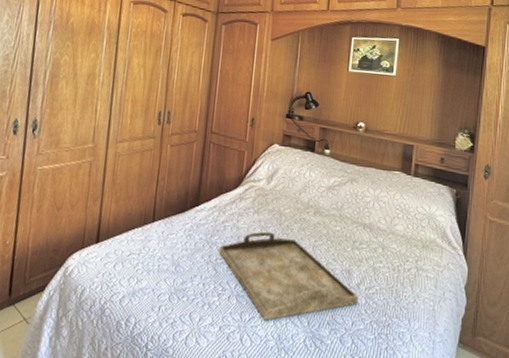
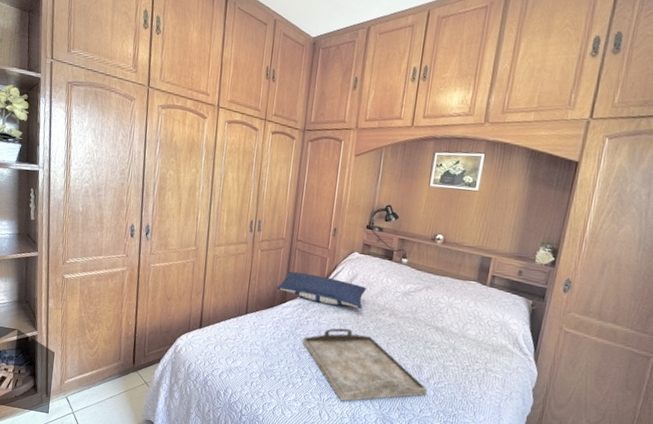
pillow: none [188,168,288,208] -> present [276,271,366,309]

